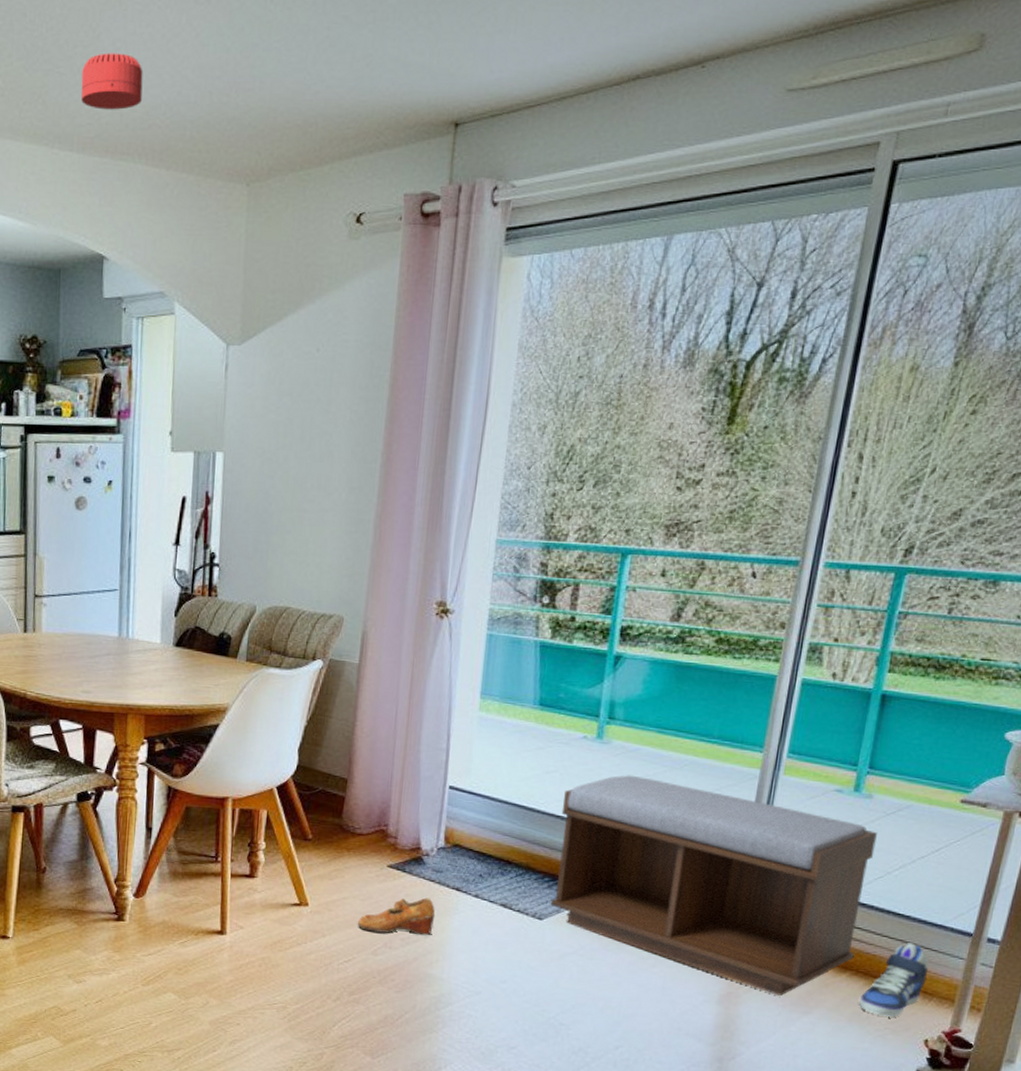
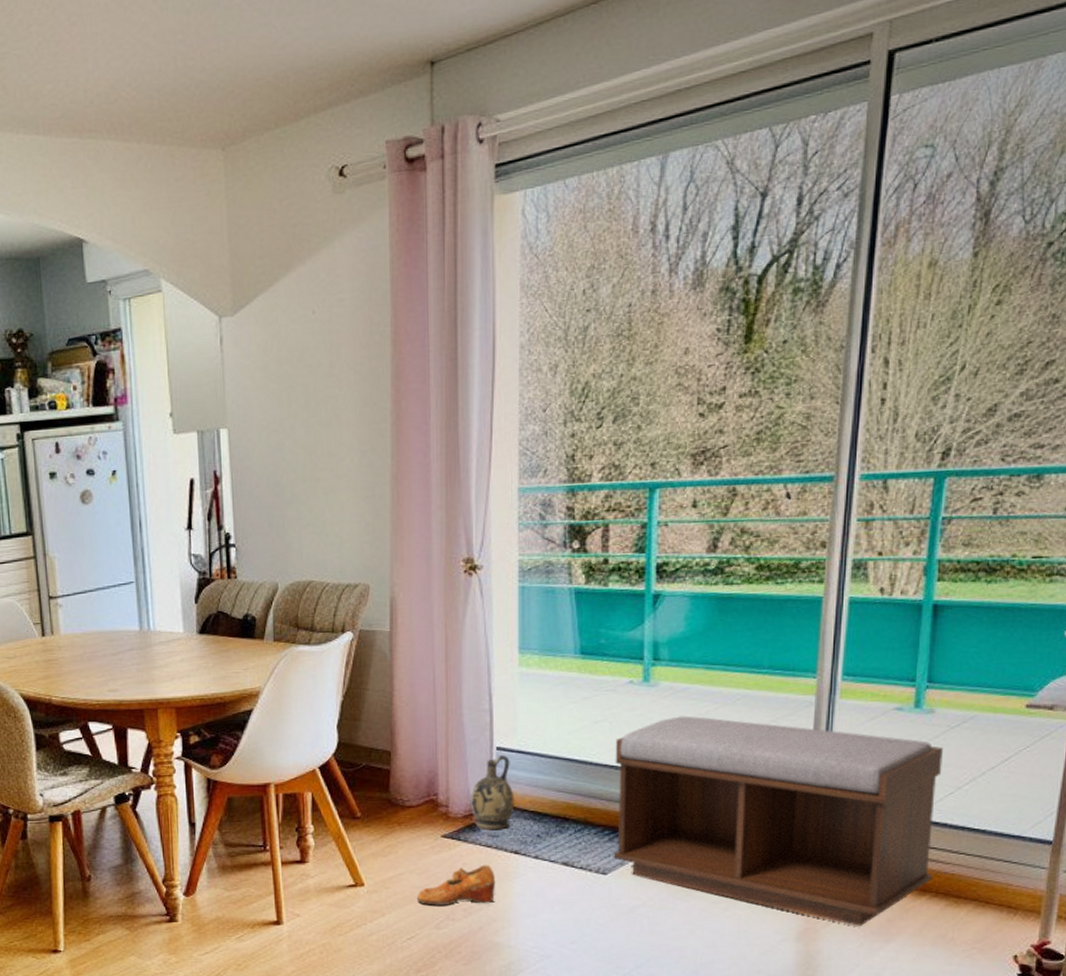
smoke detector: present [81,53,143,110] -> none [39,27,104,88]
ceramic jug: none [419,793,462,866] -> present [471,754,515,831]
sneaker: present [859,943,929,1017] -> none [943,857,1010,936]

